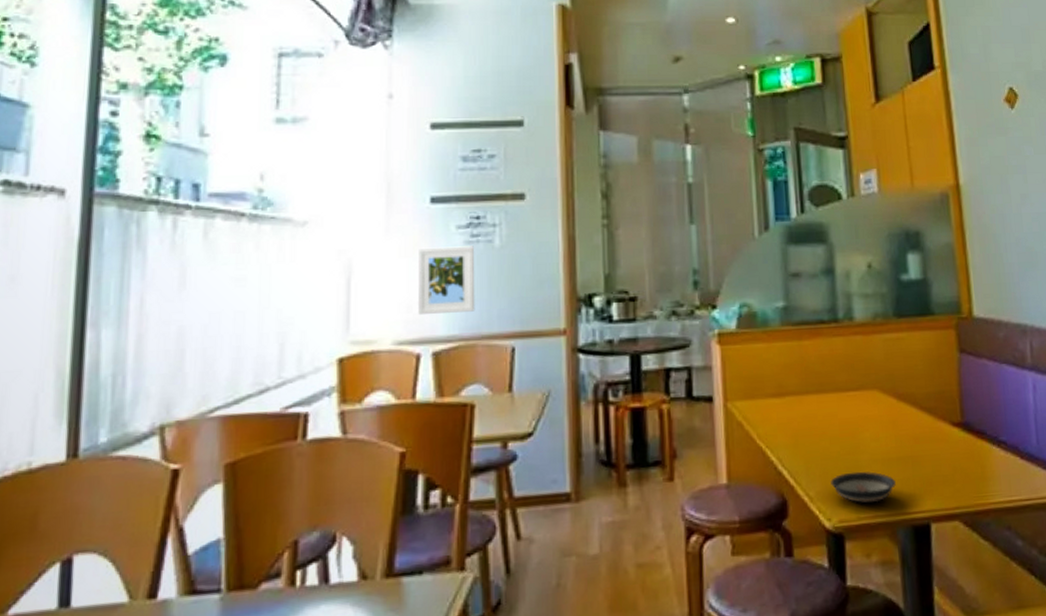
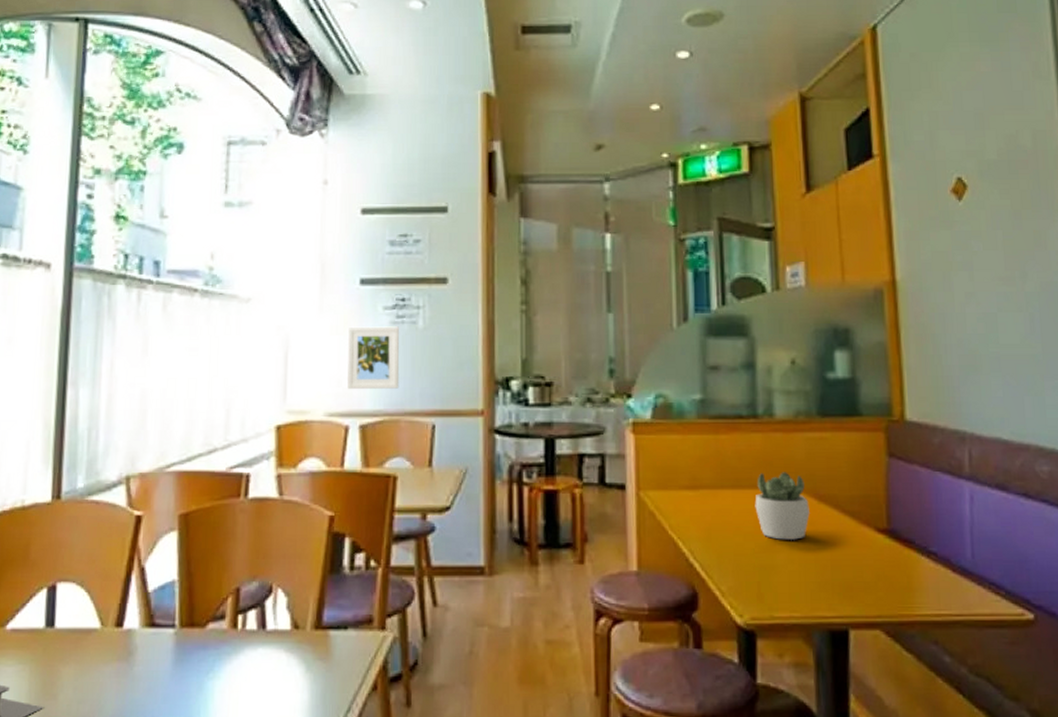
saucer: present [831,471,896,503] -> none [744,570,813,604]
succulent plant: none [838,373,890,441] -> present [755,472,810,540]

